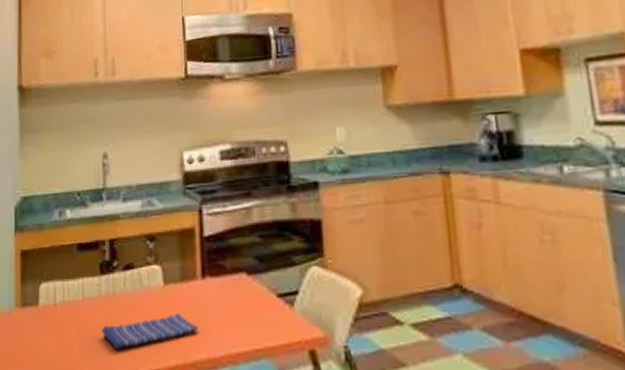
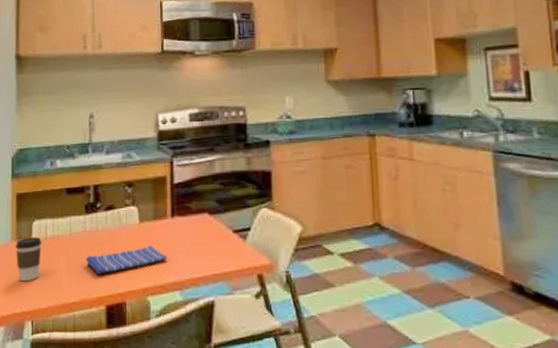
coffee cup: none [19,303,50,358] -> present [15,237,42,282]

